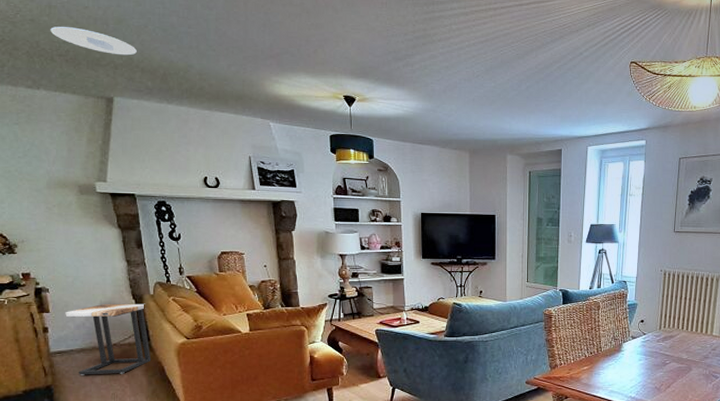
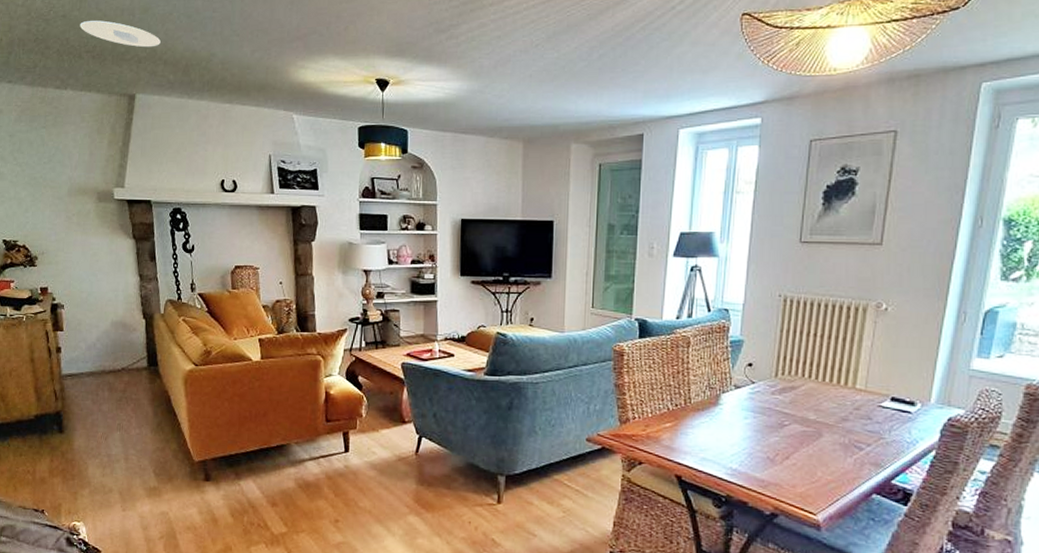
side table: present [65,303,152,375] -> none [78,323,159,403]

